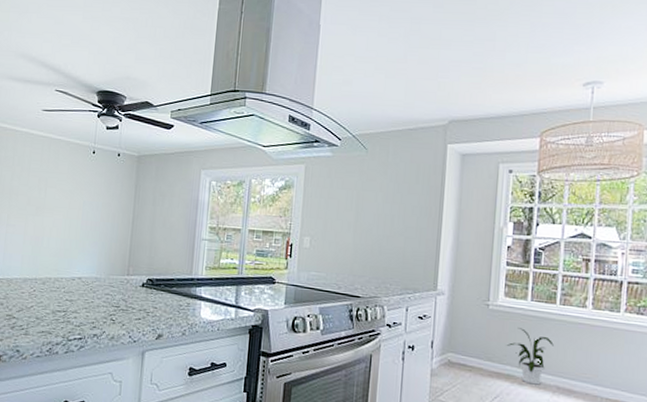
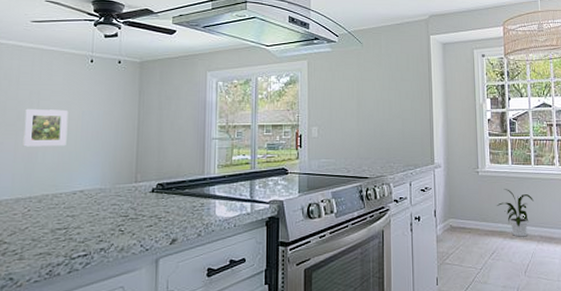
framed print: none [31,194,71,234] -> present [23,108,69,147]

